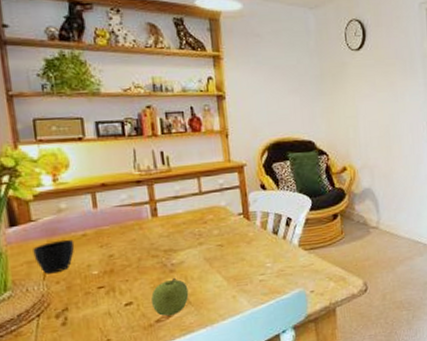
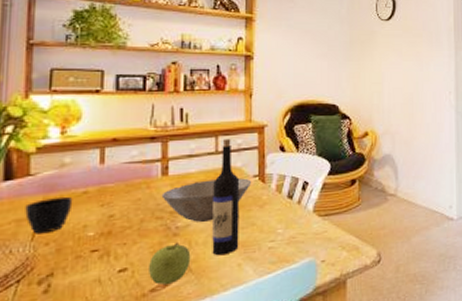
bowl: none [154,216,238,259] -> present [161,178,252,222]
wine bottle: none [201,179,232,289] -> present [212,138,240,256]

